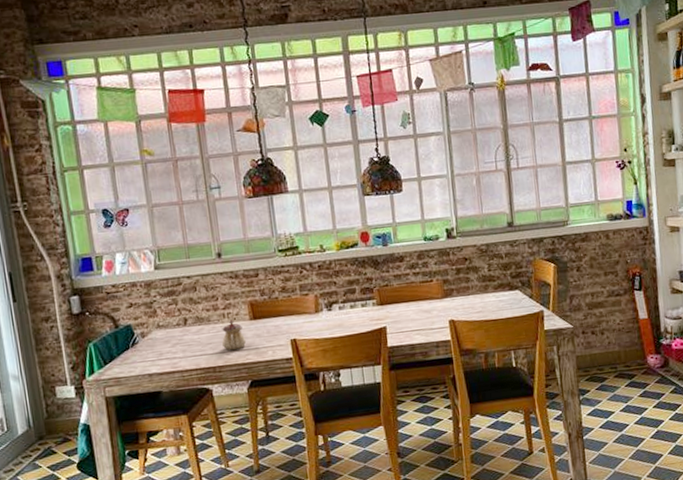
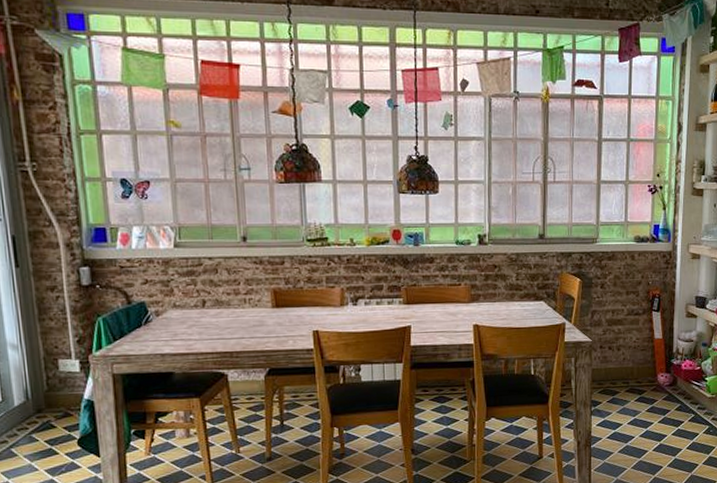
teapot: present [222,320,247,351] -> none [241,306,267,337]

